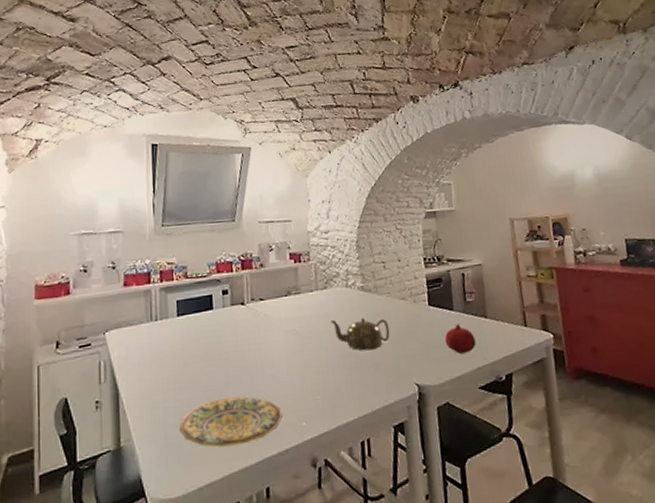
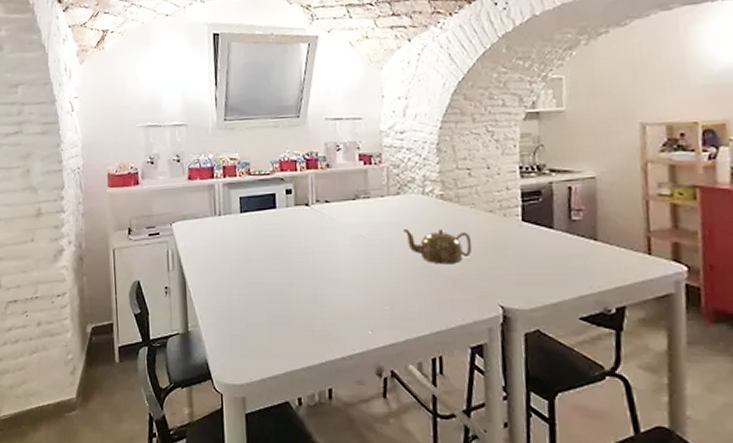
plate: present [179,396,283,447] -> none [242,298,347,344]
fruit: present [444,324,476,354] -> none [539,245,580,278]

